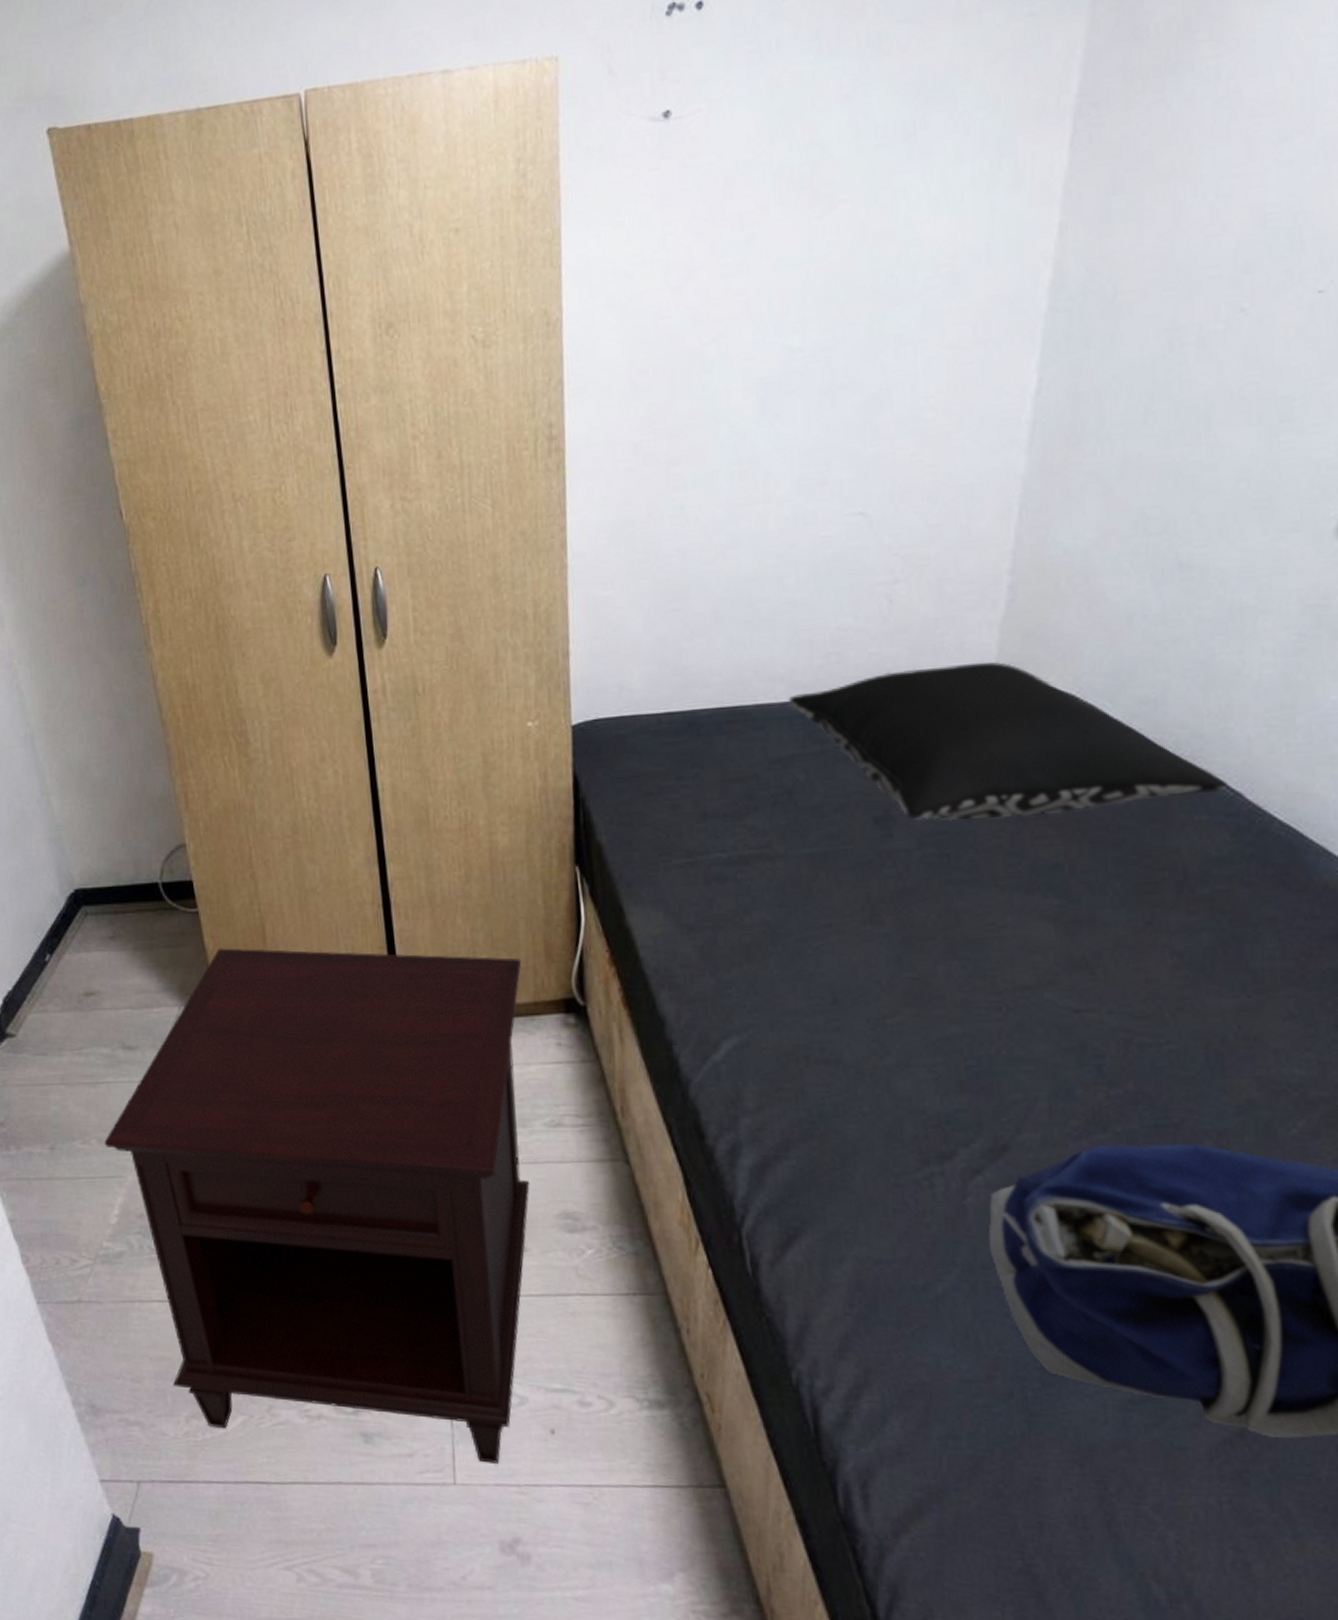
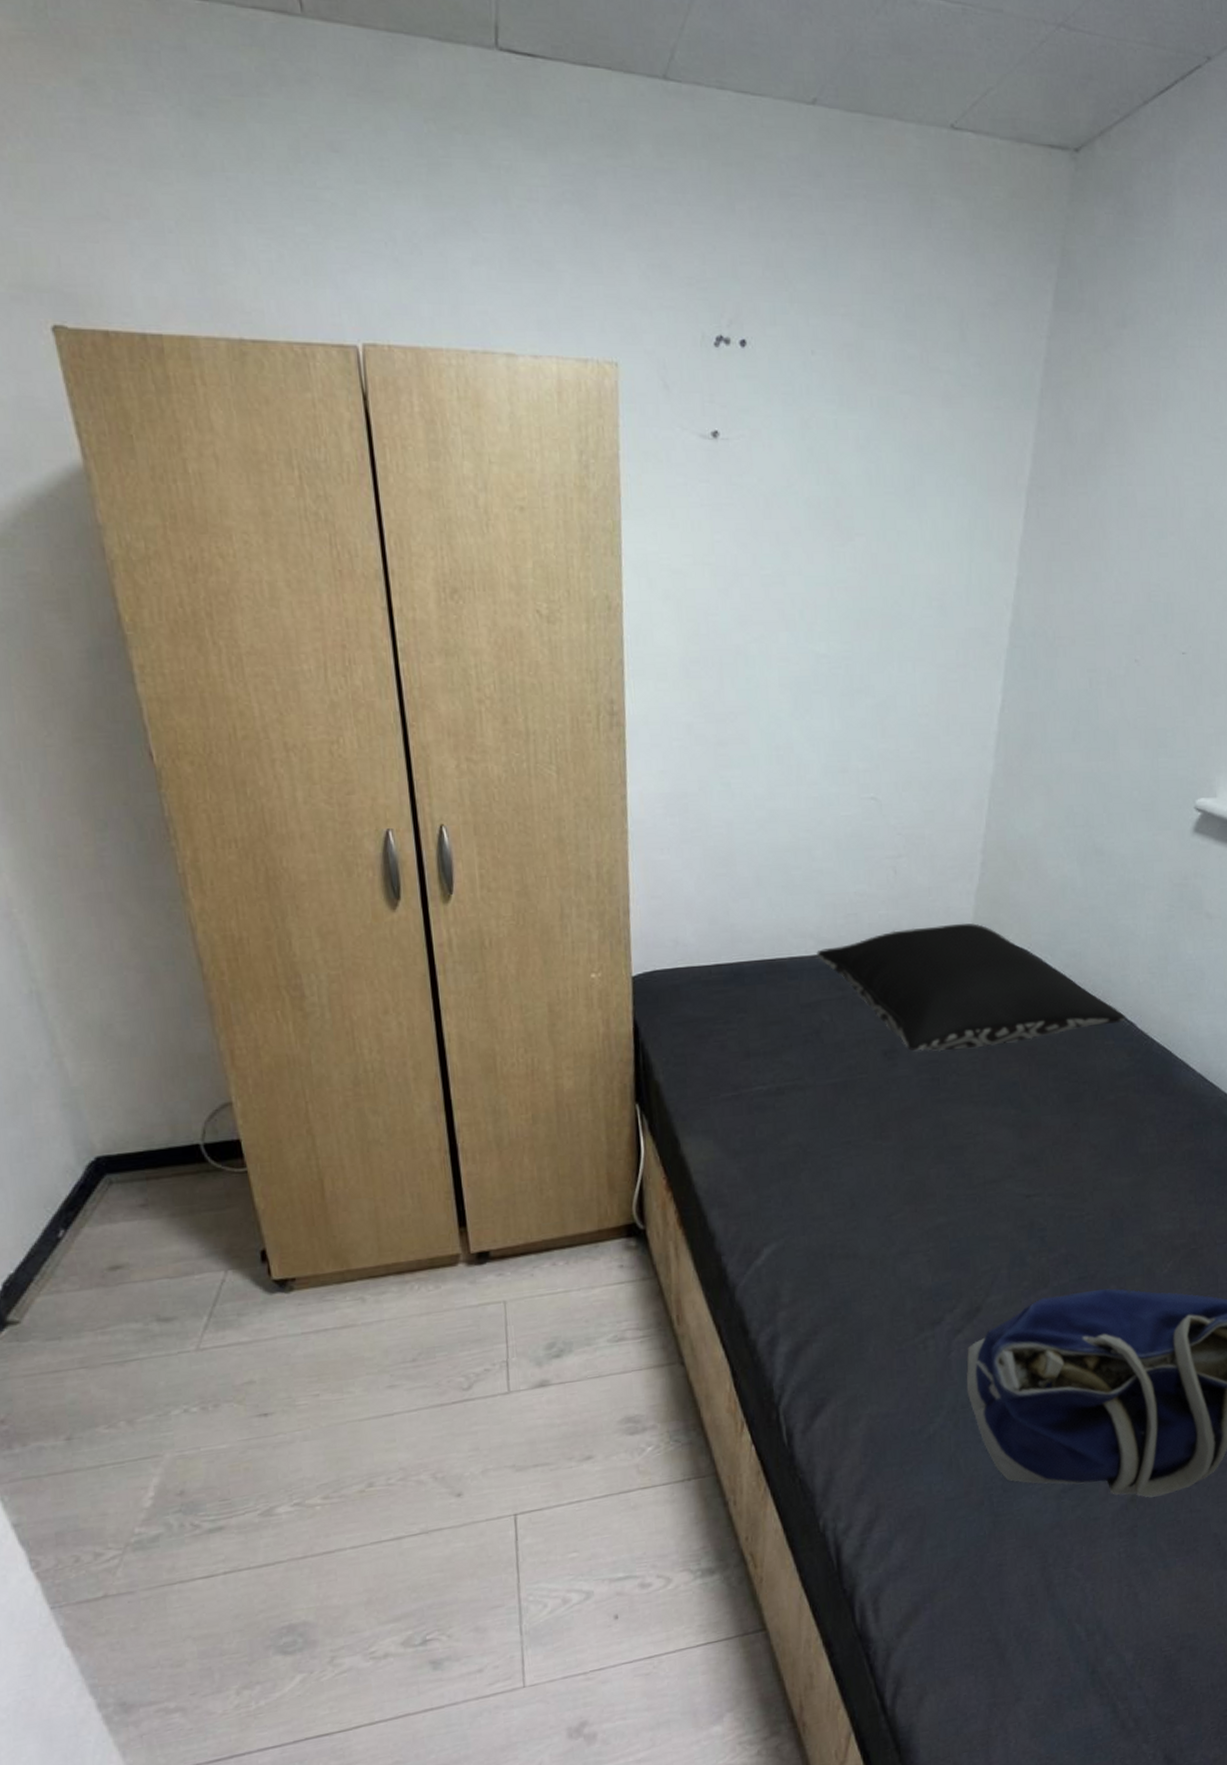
nightstand: present [104,948,530,1464] -> none [135,1191,595,1693]

